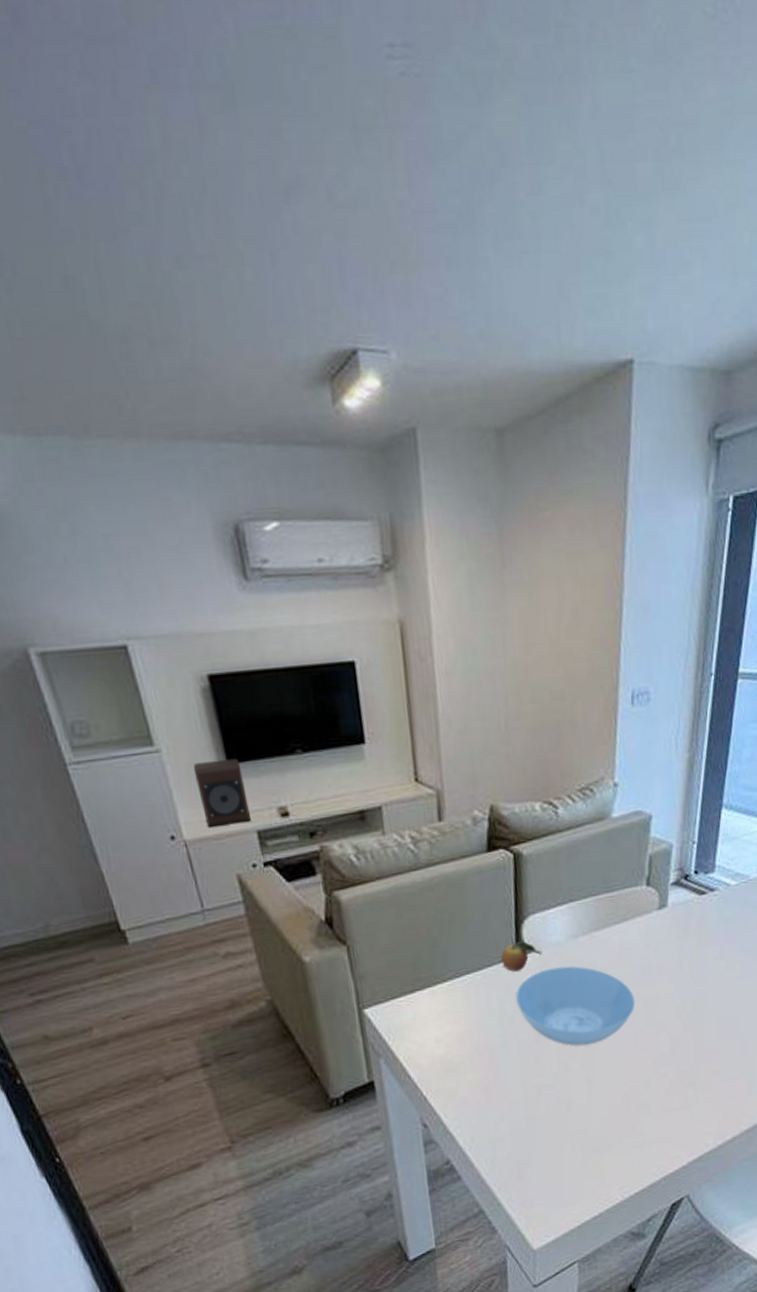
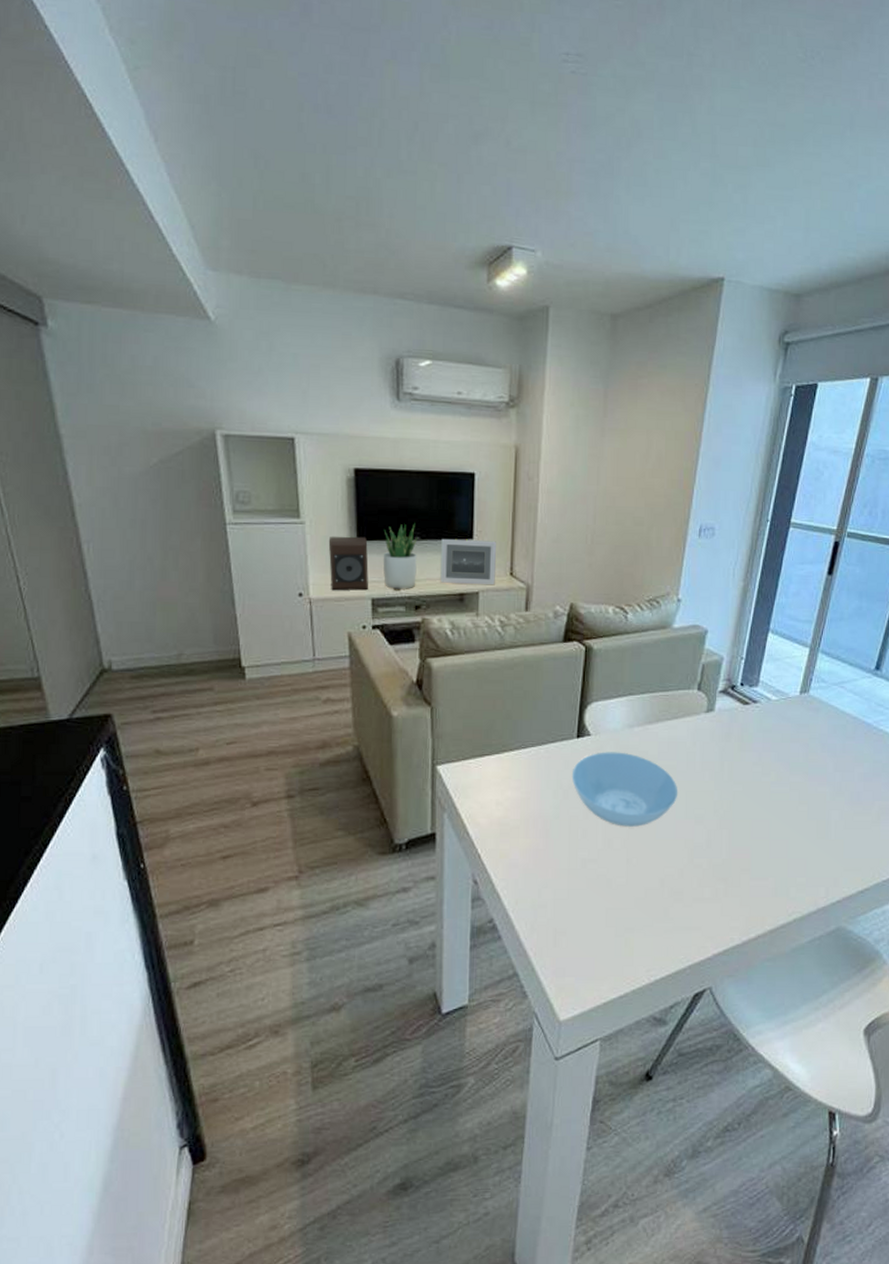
planter: none [257,732,307,817] -> present [383,522,417,589]
picture frame: none [327,742,399,801] -> present [440,539,497,586]
fruit: present [501,938,542,972] -> none [564,721,600,750]

